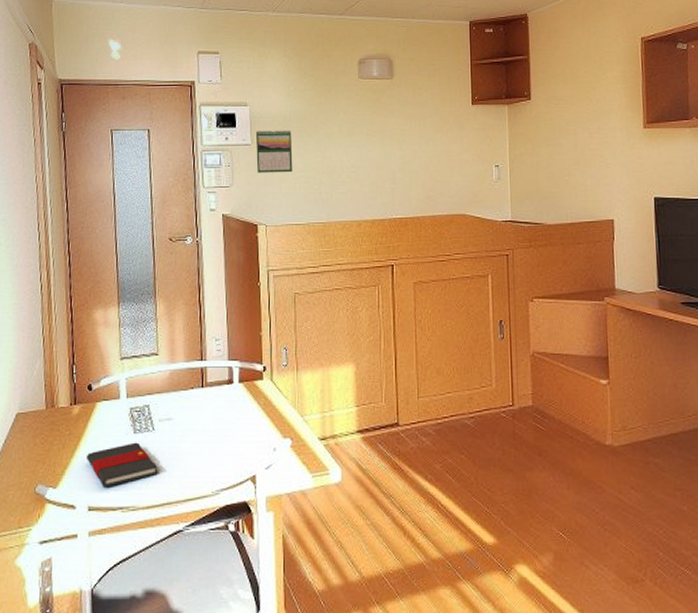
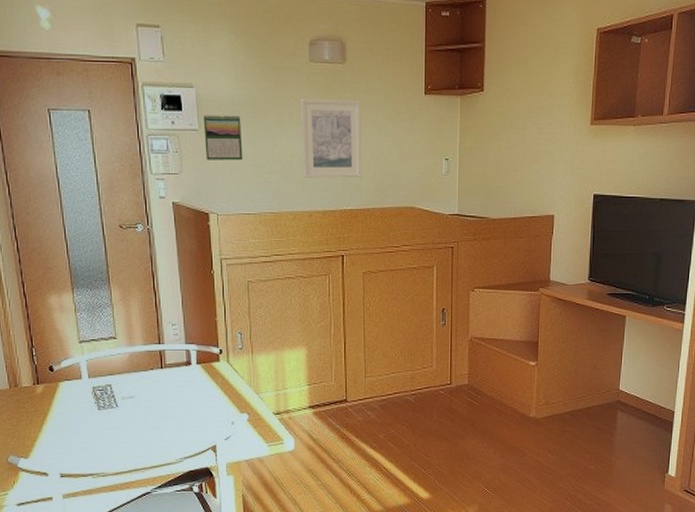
book: present [86,442,158,487] -> none [53,418,124,457]
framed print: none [349,112,411,188] -> present [300,99,362,178]

